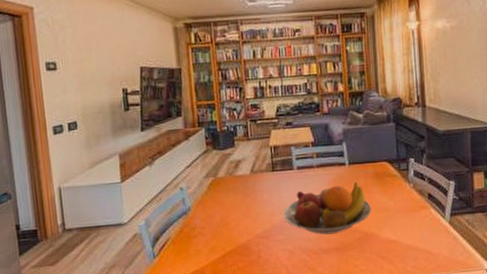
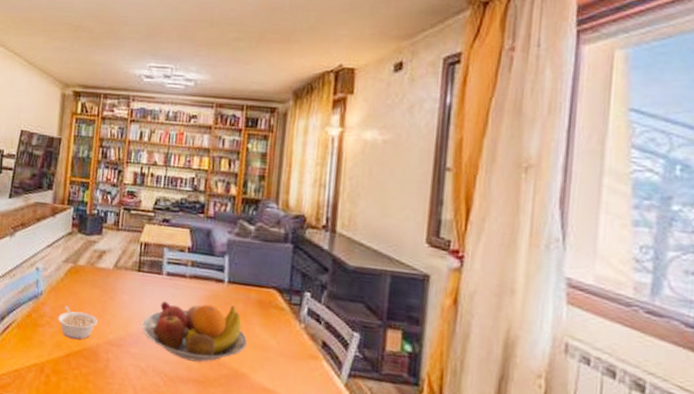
legume: none [209,214,245,242] -> present [58,305,98,340]

